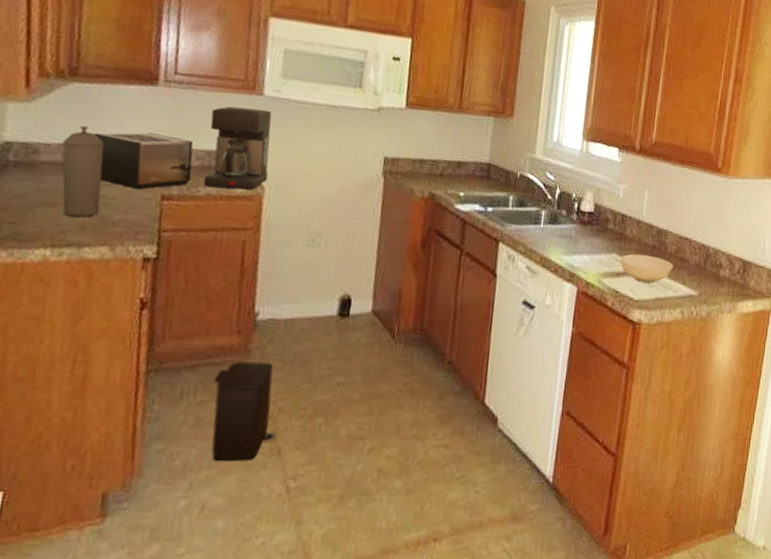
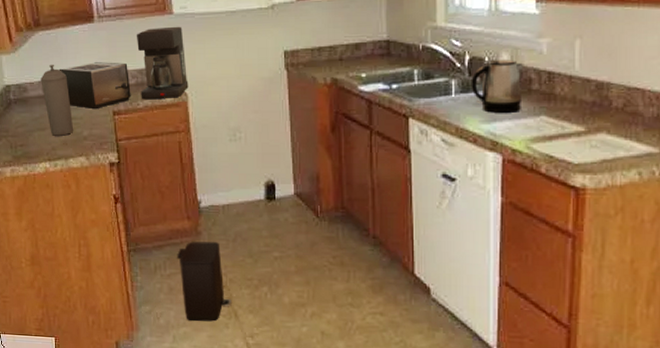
kettle: none [557,197,604,248] -> present [471,59,524,113]
bowl: present [620,253,673,283] -> none [551,113,622,144]

